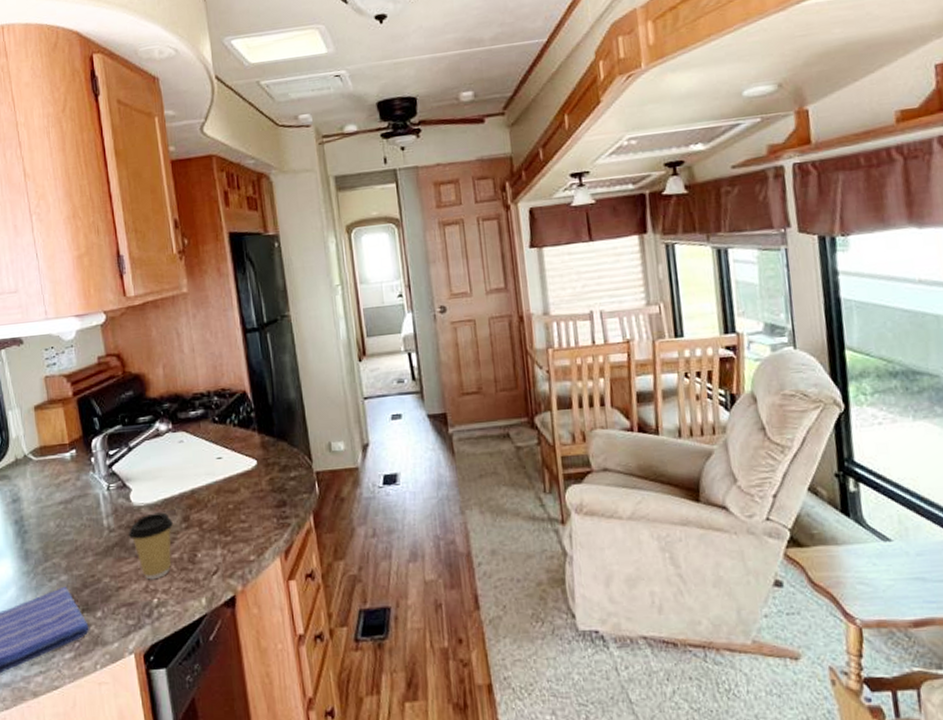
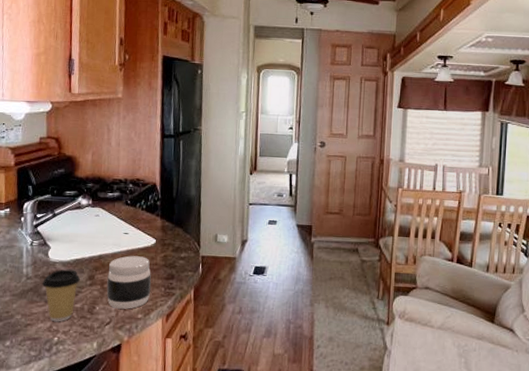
jar: none [205,483,261,553] -> present [106,255,151,309]

